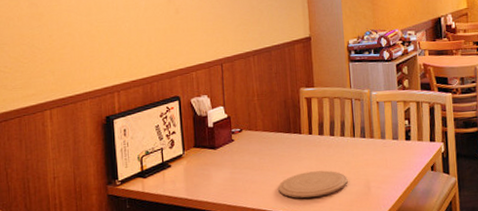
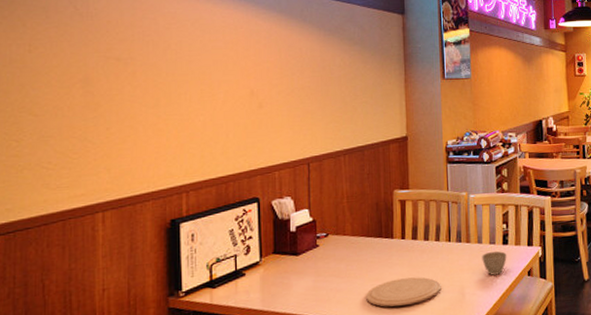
cup: none [385,146,410,170] -> present [482,251,507,276]

